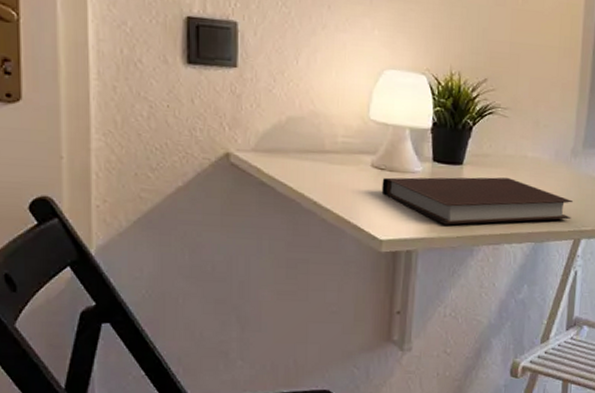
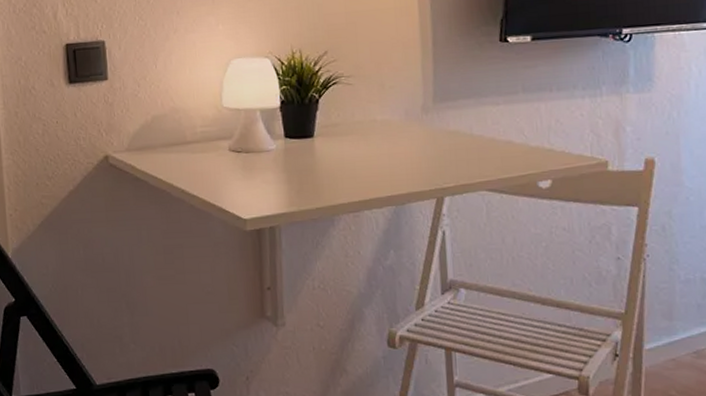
notebook: present [381,177,574,225] -> none [240,144,431,198]

